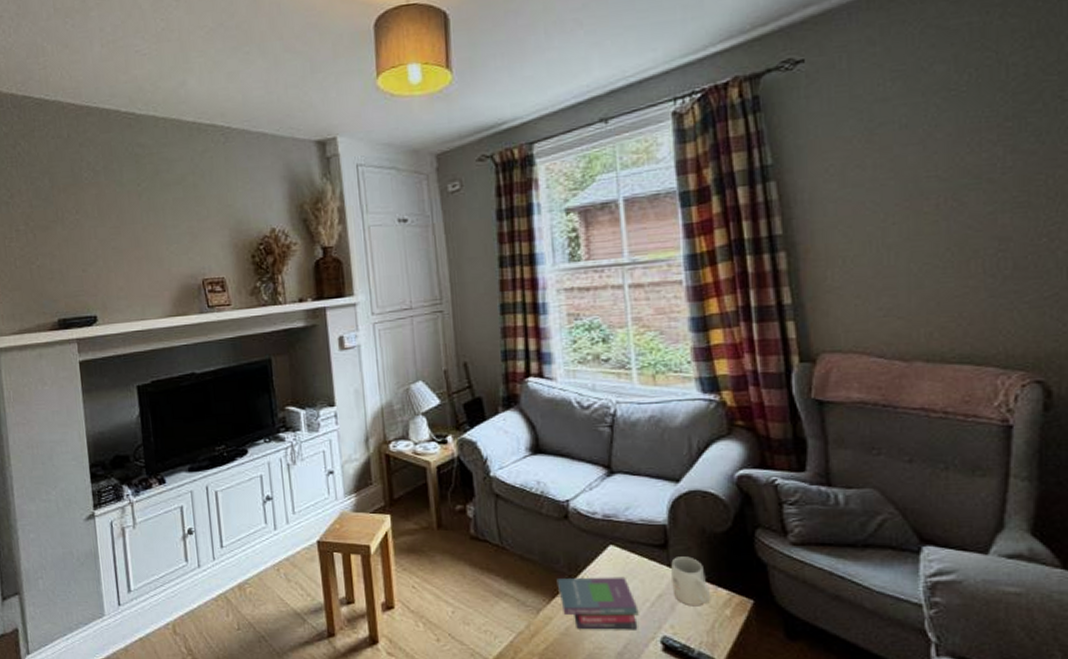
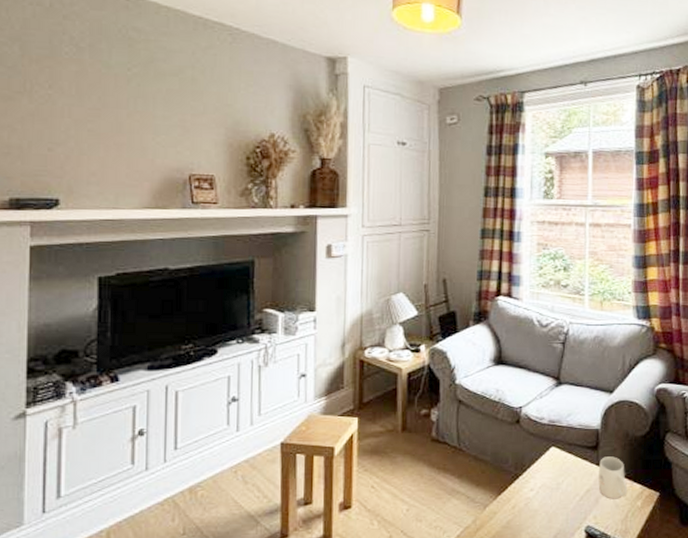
books: present [556,576,639,630] -> none [504,474,570,522]

